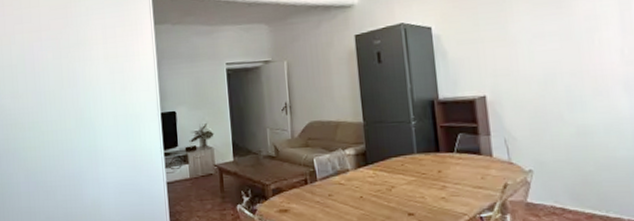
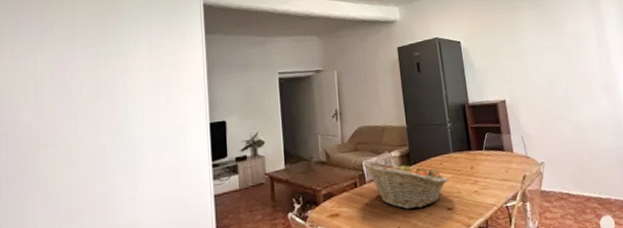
fruit basket: none [314,157,409,212] -> present [362,160,447,209]

